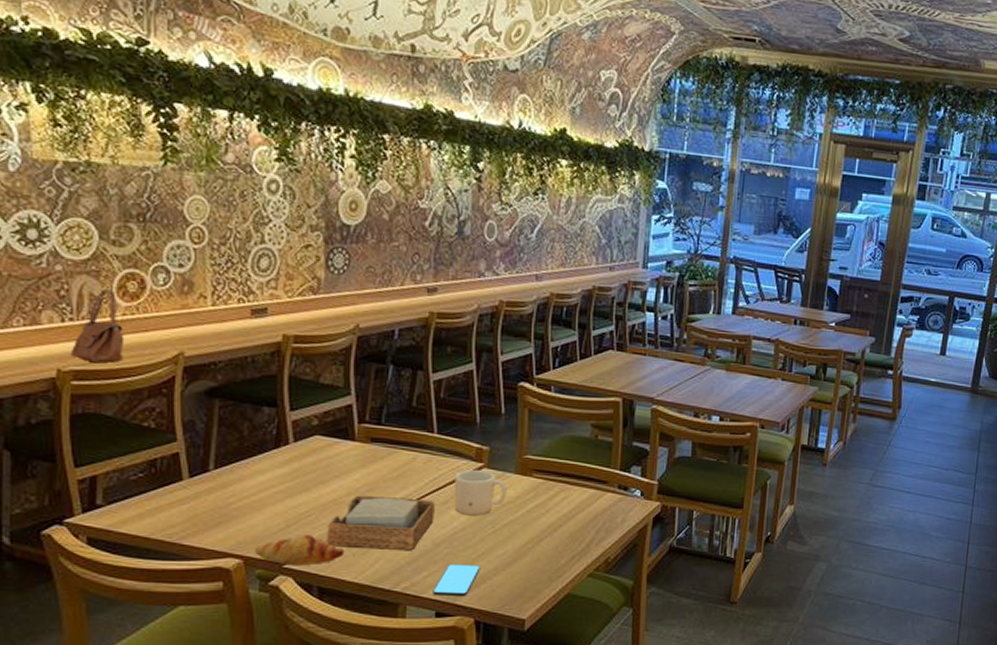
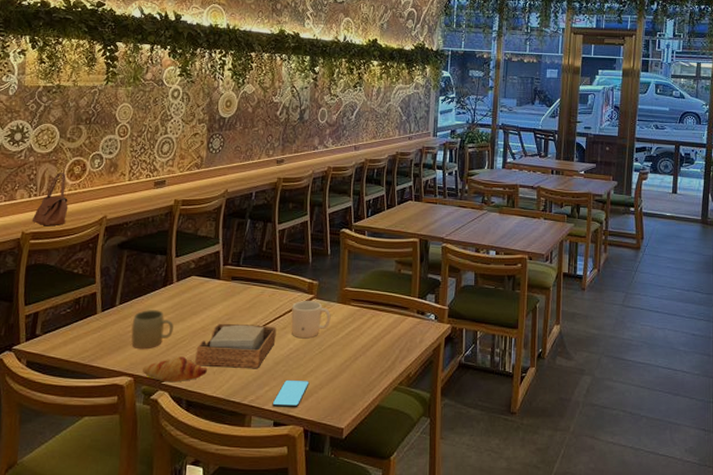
mug: none [234,477,294,526] -> present [131,310,174,350]

